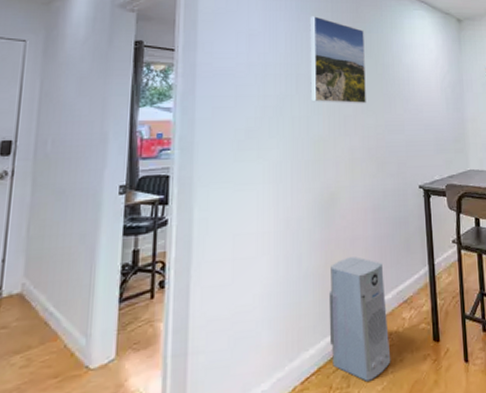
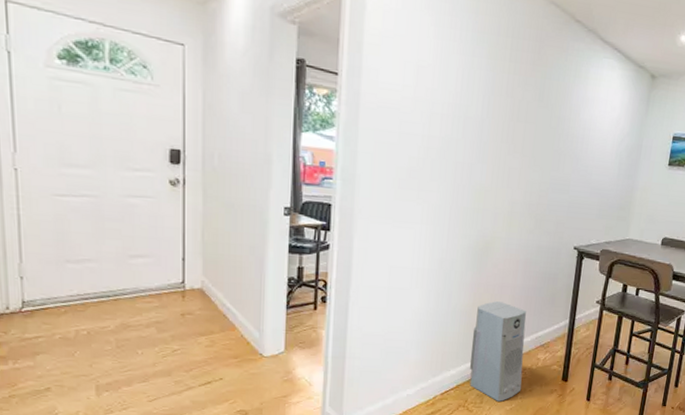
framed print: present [310,16,366,104] -> none [478,52,544,158]

